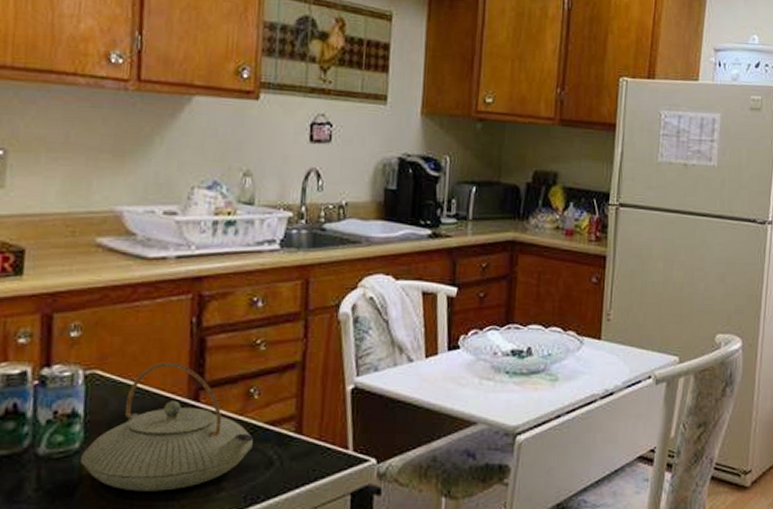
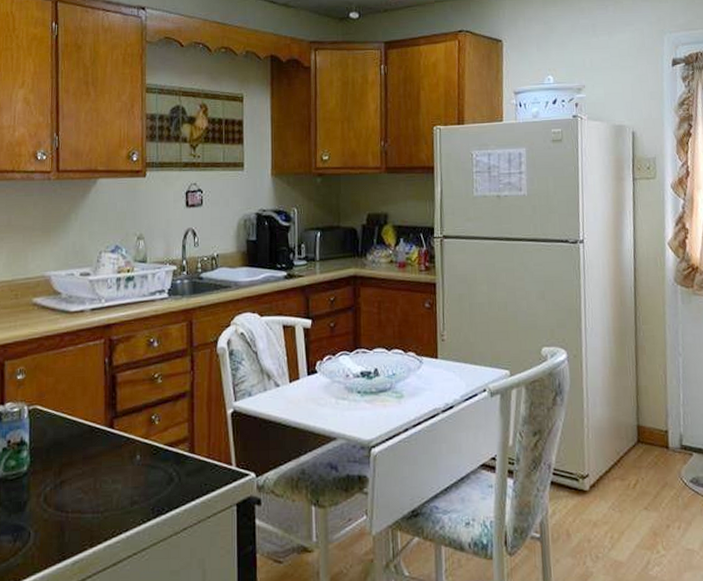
teapot: present [81,362,253,492] -> none [28,396,156,506]

